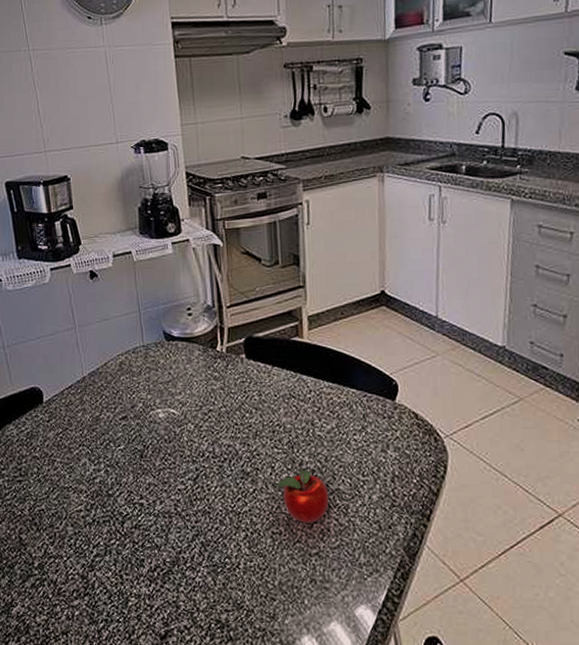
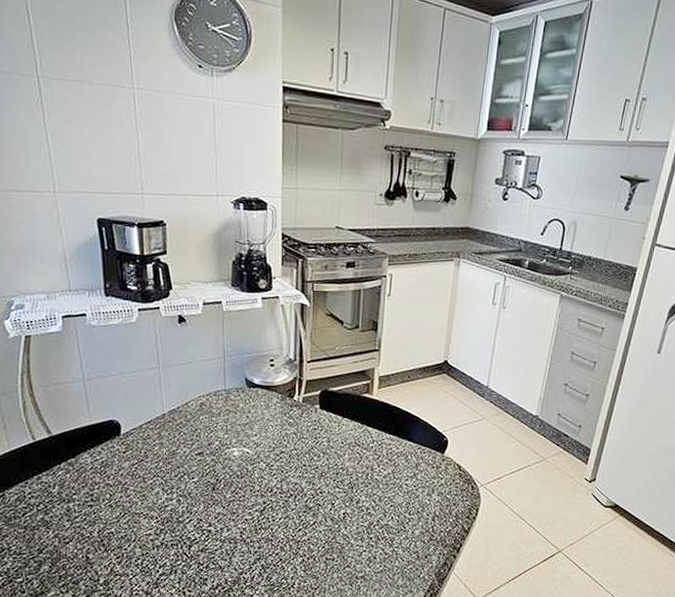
apple: present [275,470,329,523] -> none [333,507,379,552]

